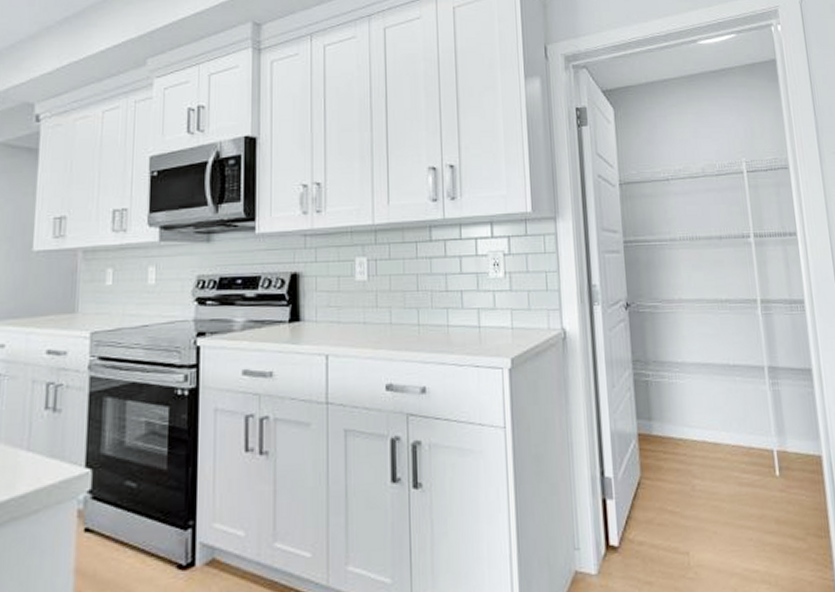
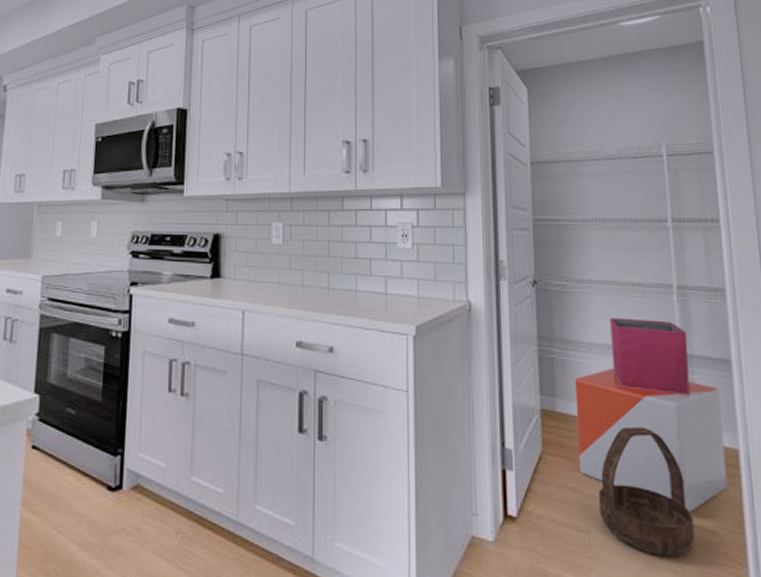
stool: none [669,386,814,523] -> present [574,368,728,513]
basket: none [696,442,786,570] -> present [599,426,695,558]
storage bin: none [700,335,777,408] -> present [609,317,691,396]

